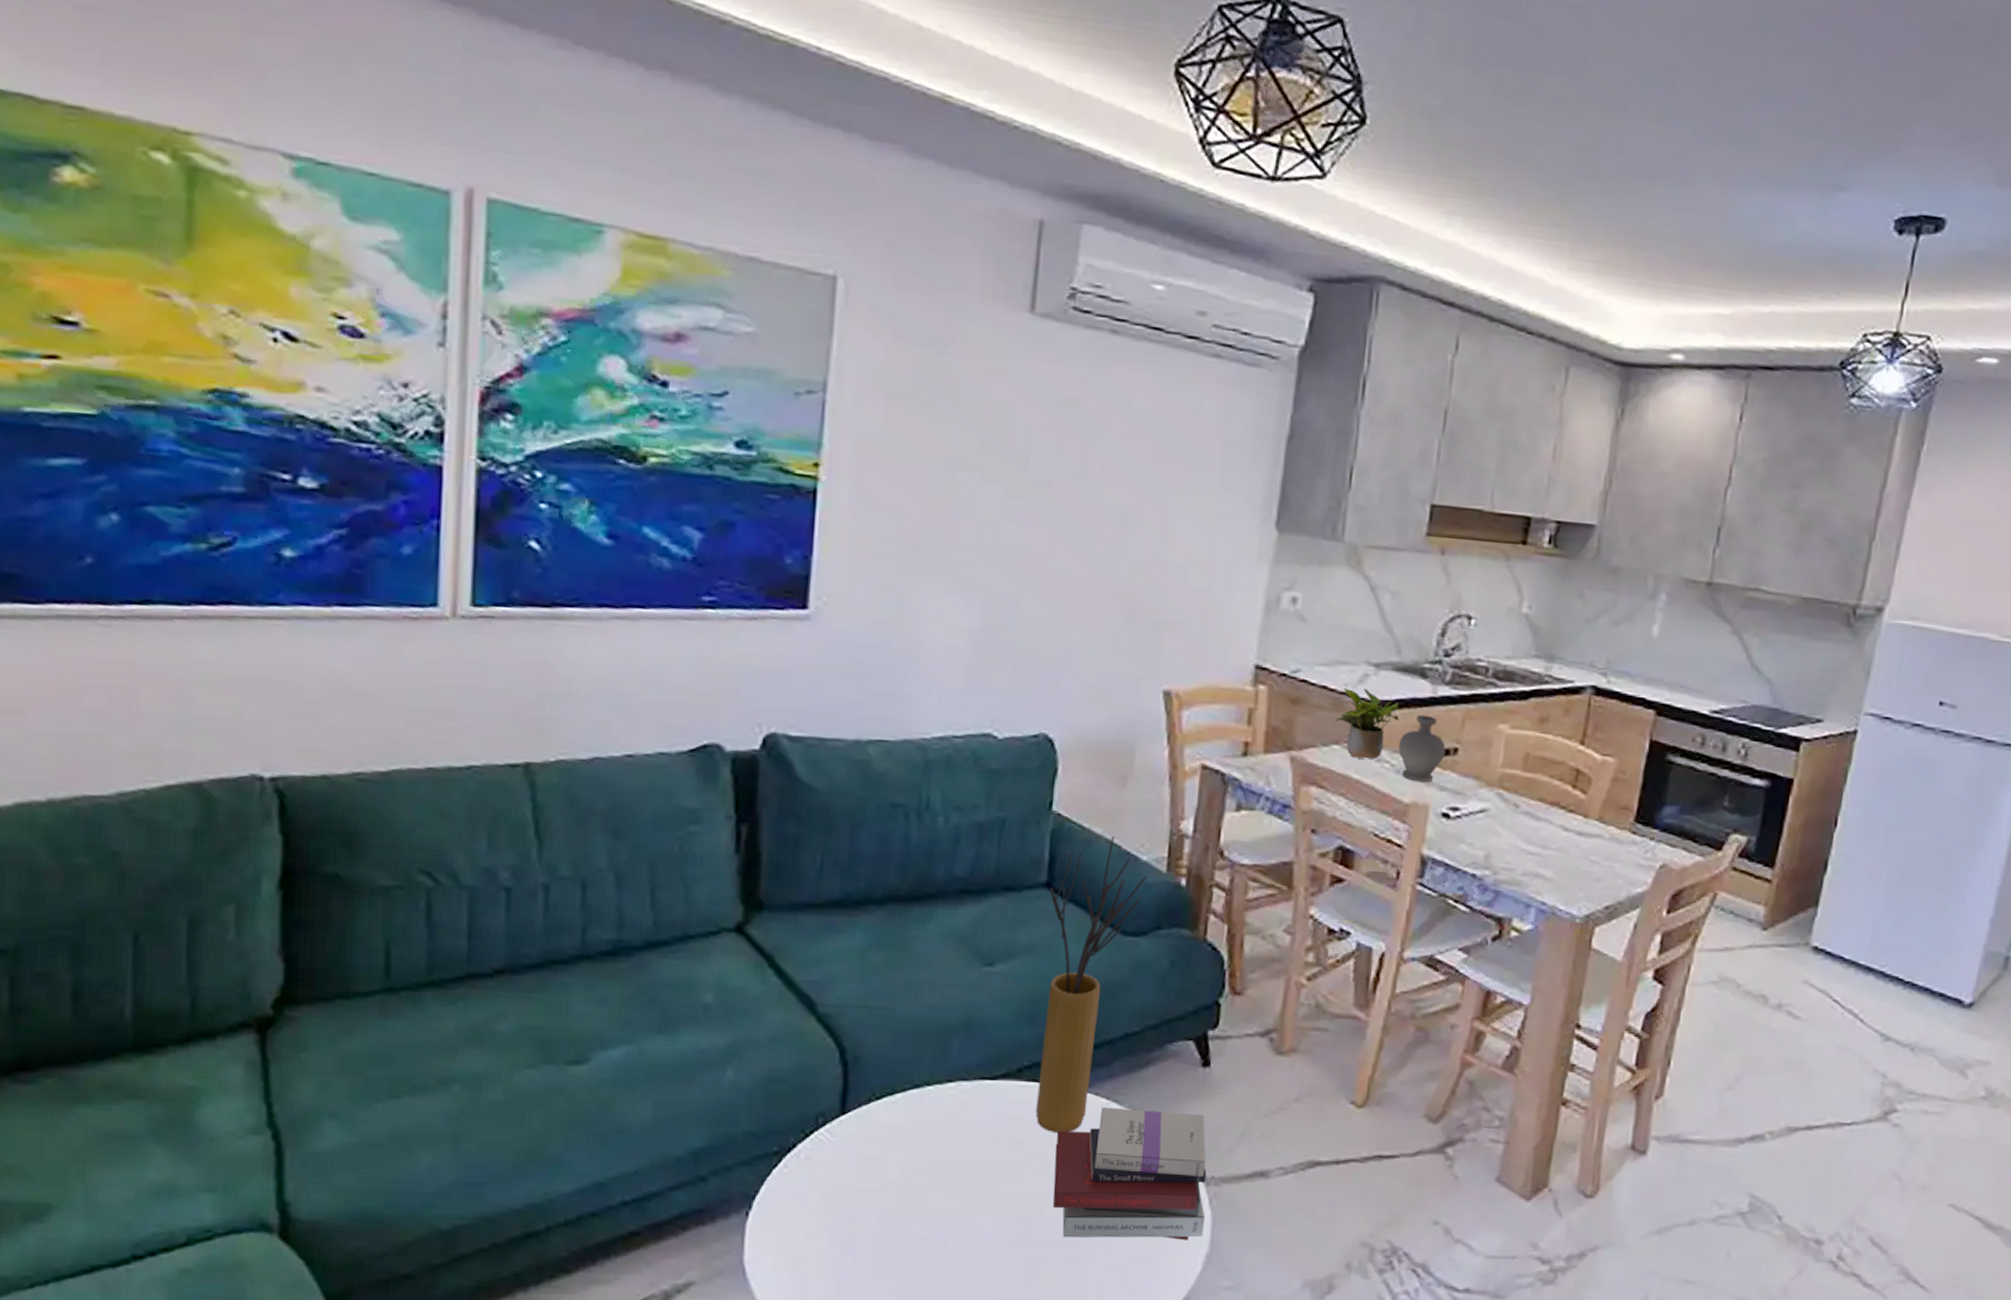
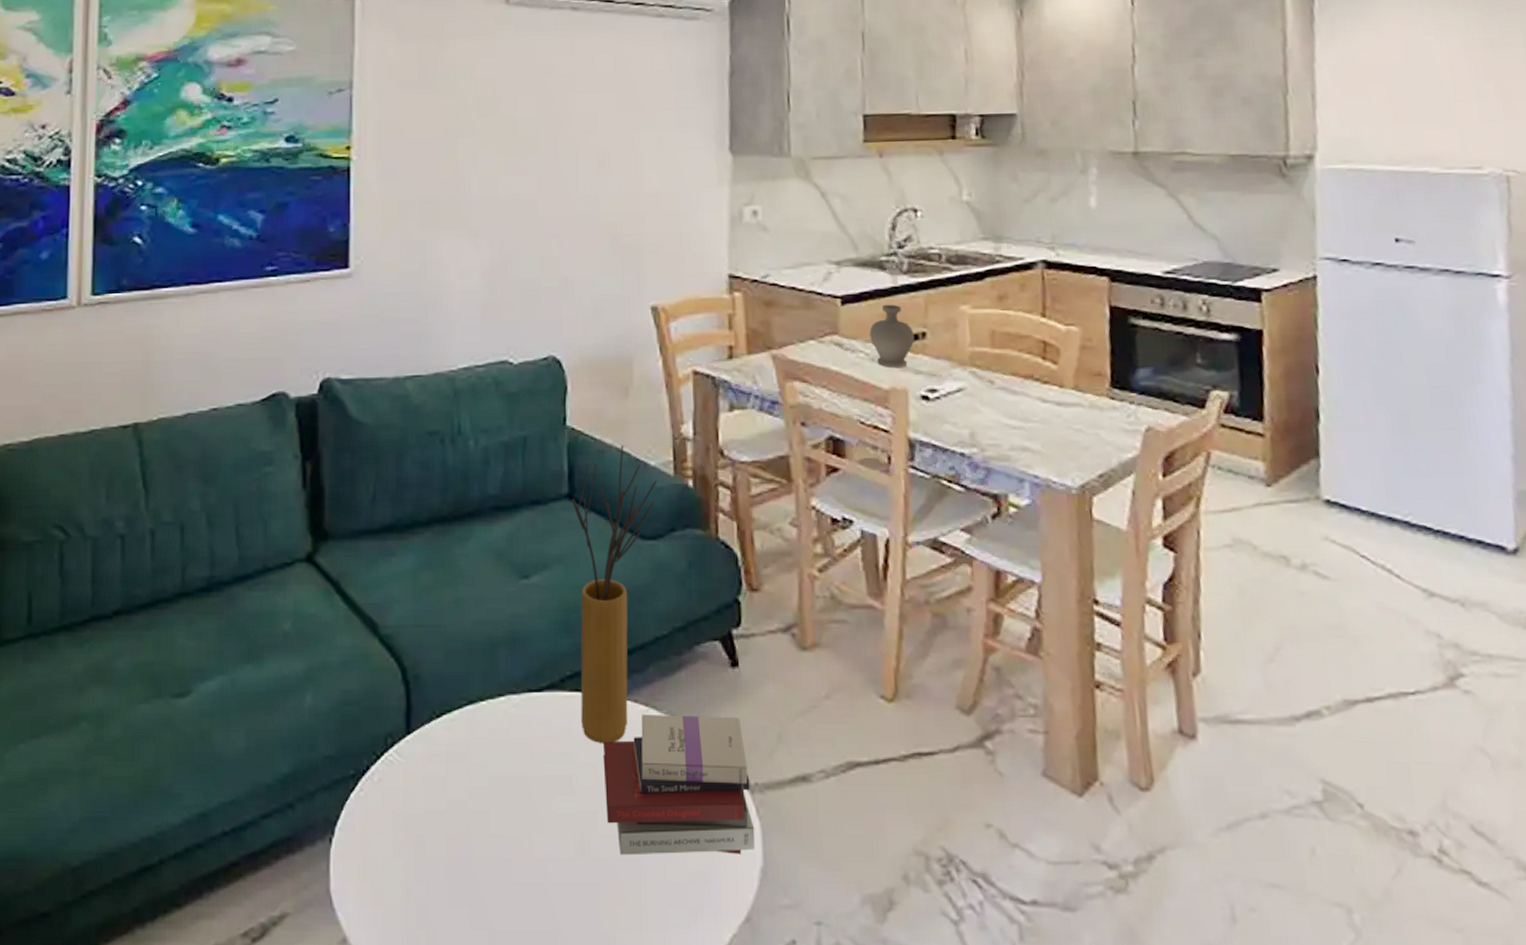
potted plant: present [1334,688,1400,760] -> none [807,286,866,351]

